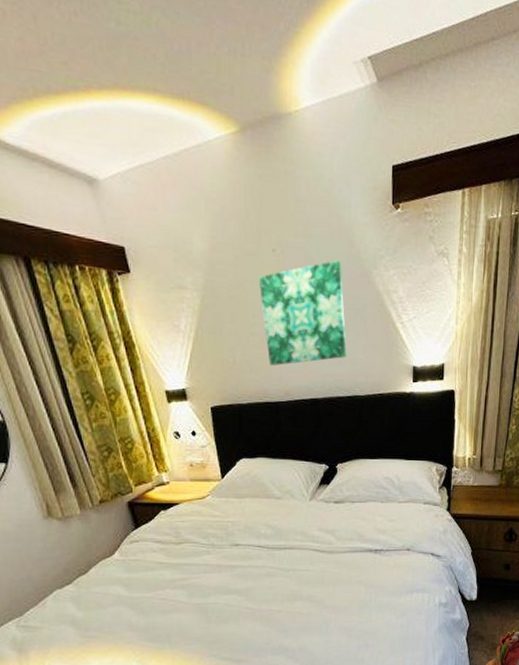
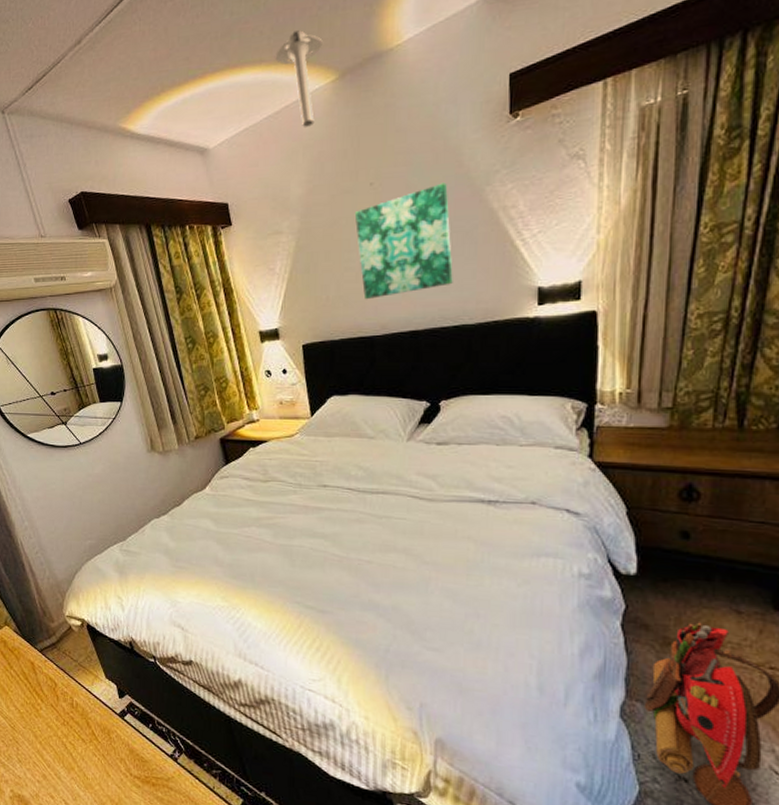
ceiling light: none [171,65,222,178] -> present [275,30,323,127]

